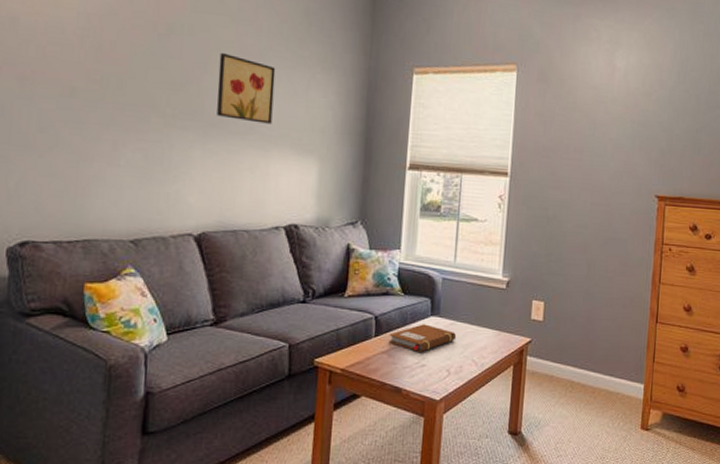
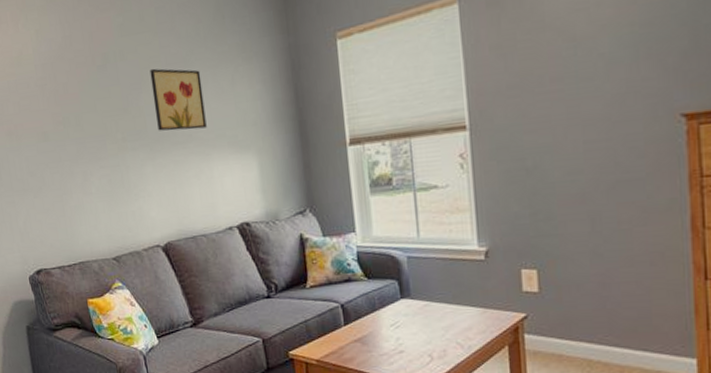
notebook: present [388,324,457,352] -> none [359,308,434,338]

